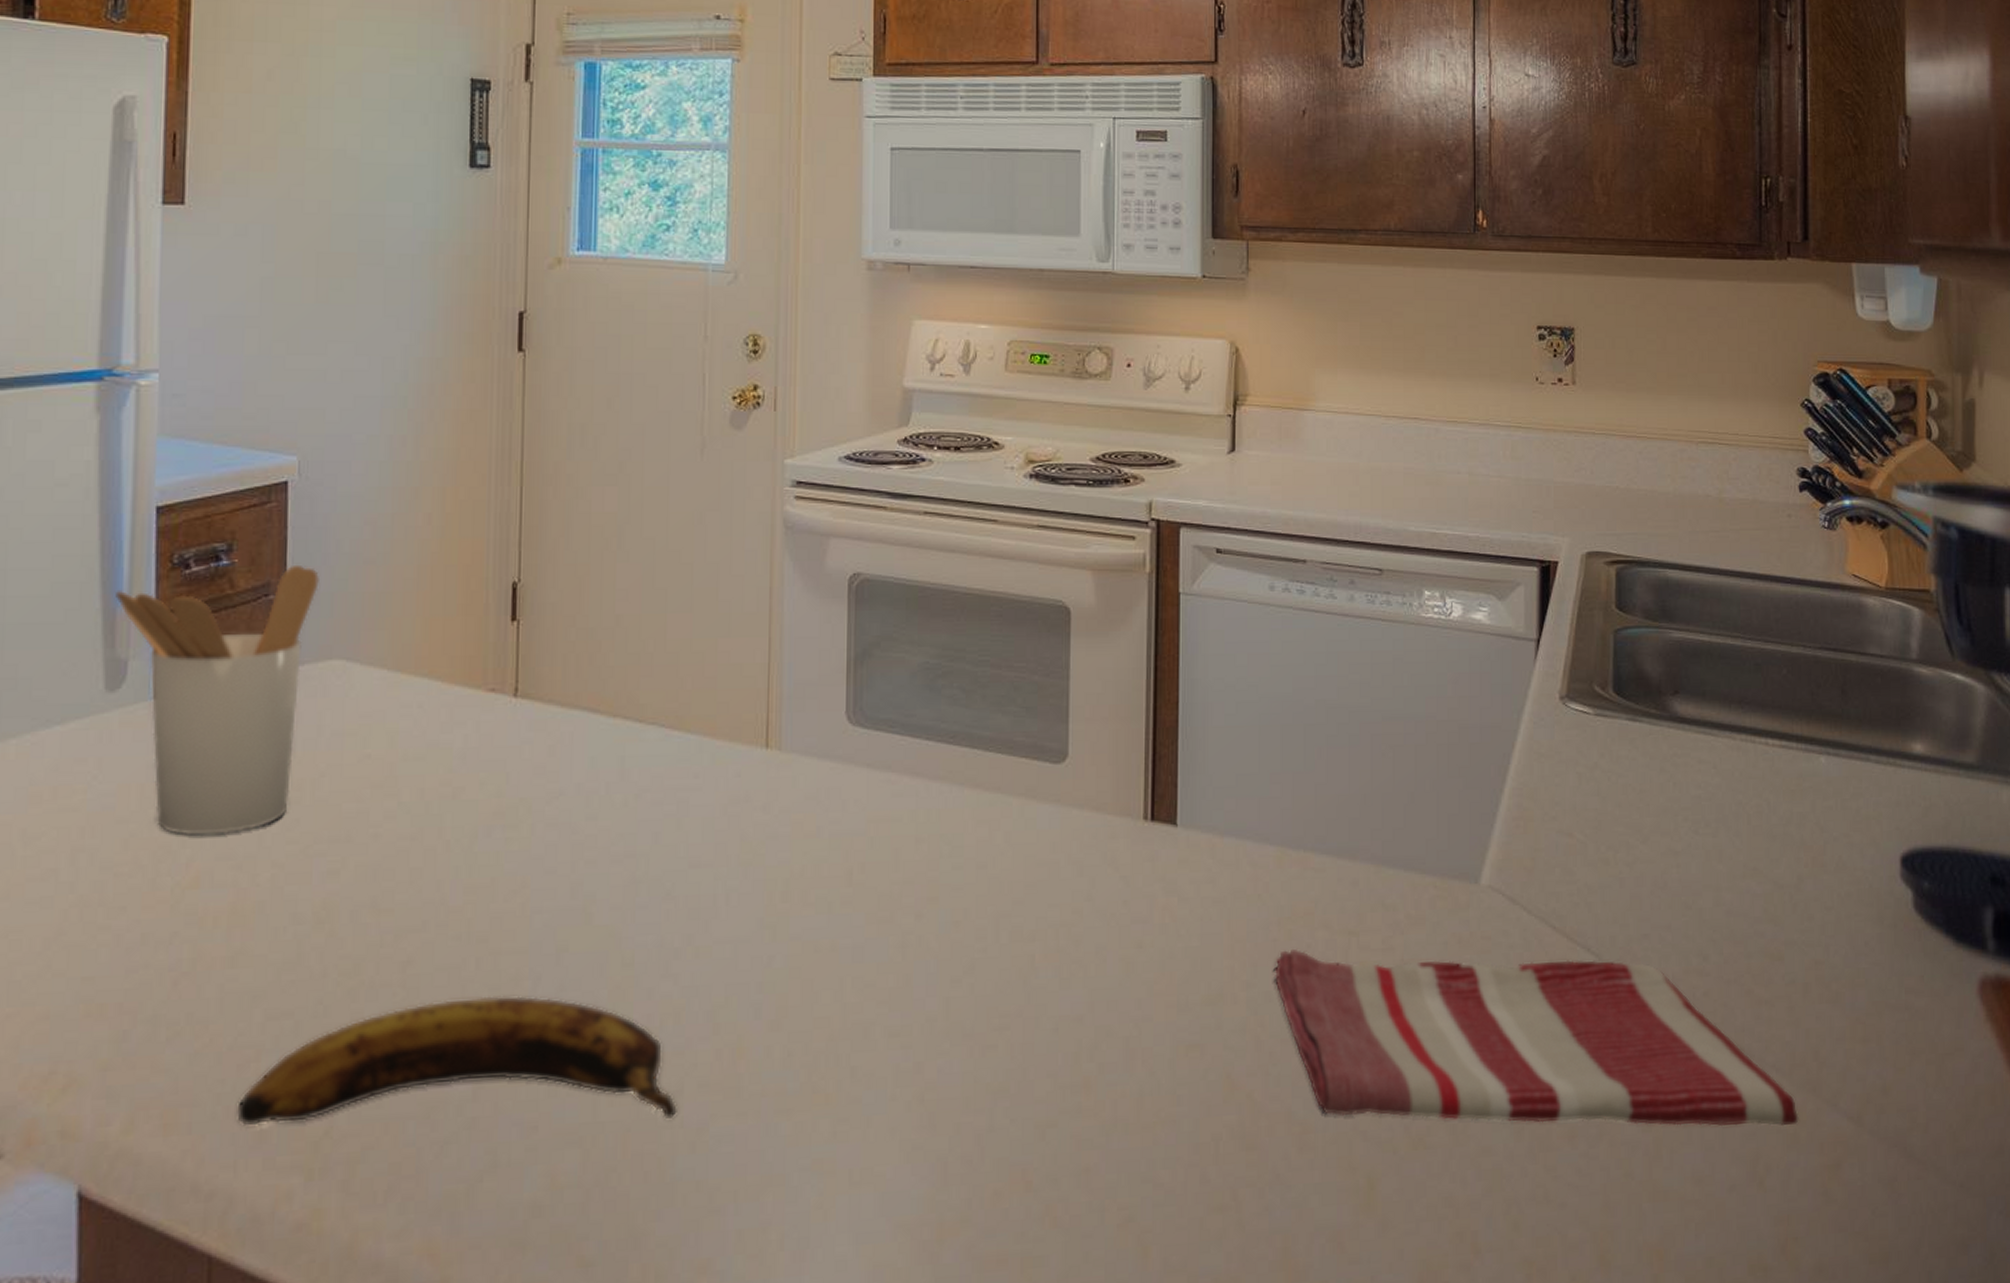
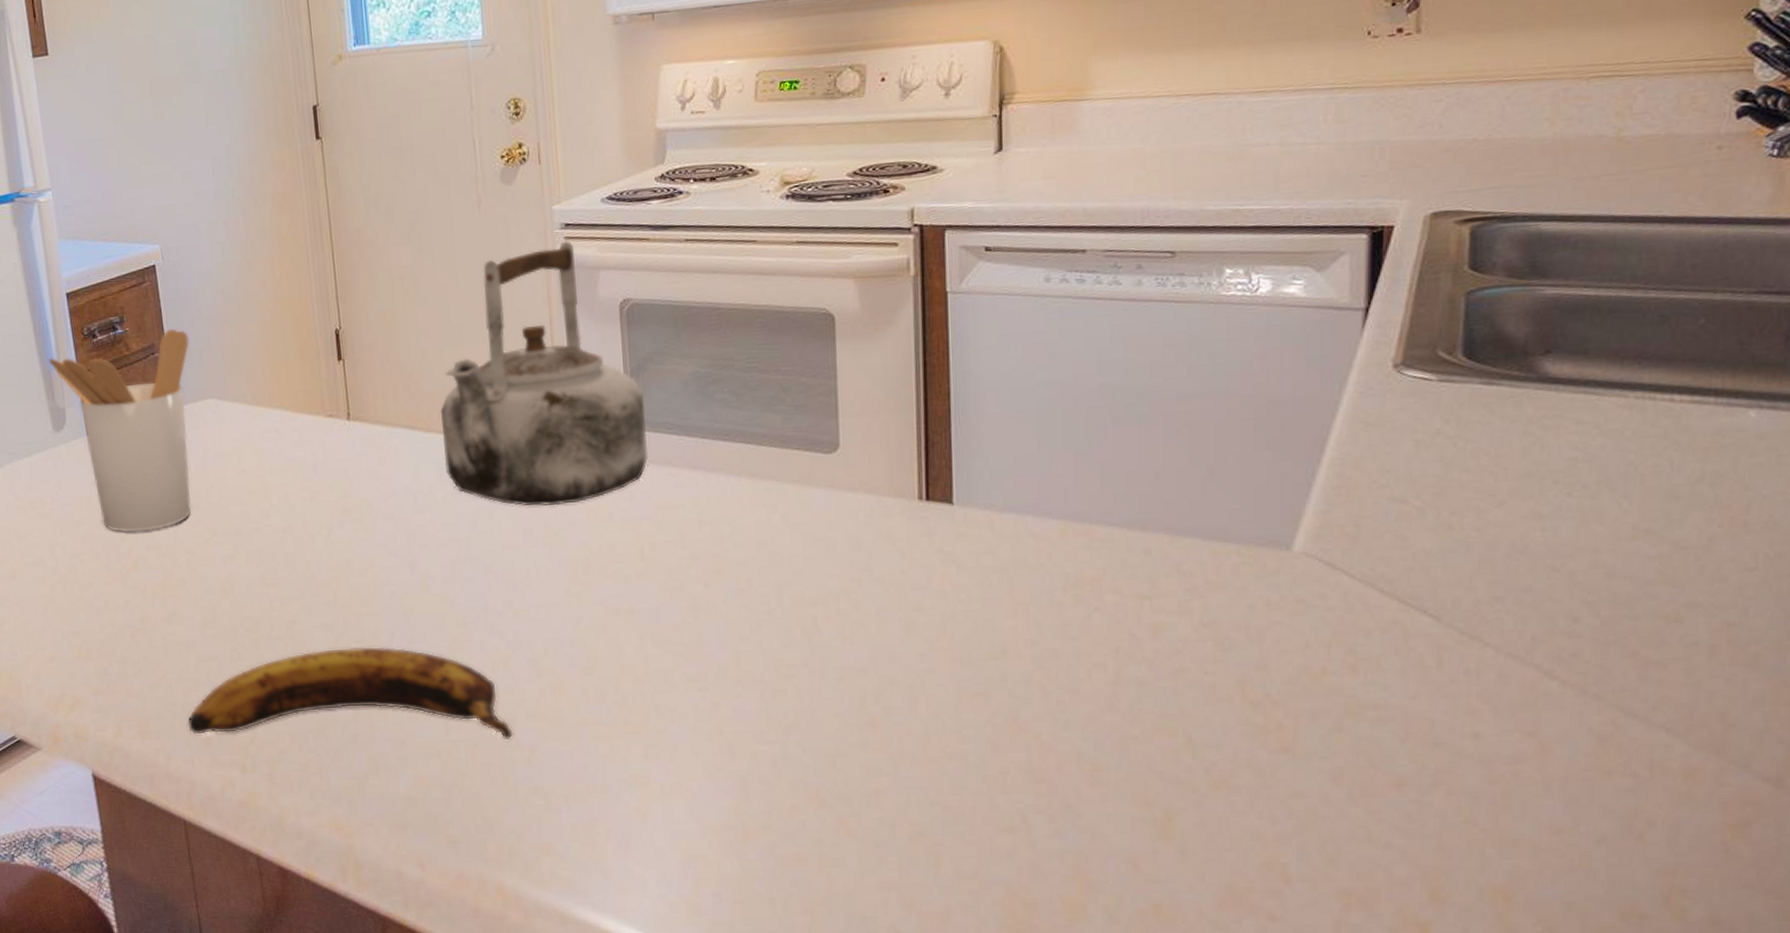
kettle: none [629,500,867,814] -> present [441,240,649,506]
dish towel: present [1275,948,1799,1127] -> none [1060,611,1695,785]

